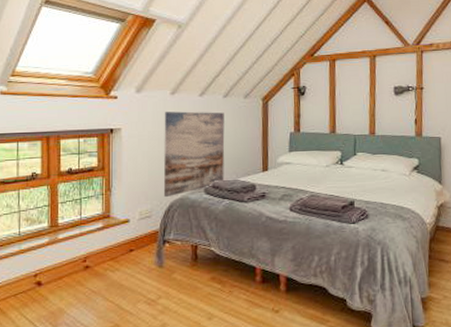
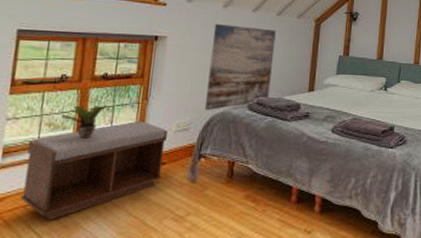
bench: none [11,212,132,308] -> present [20,122,168,221]
potted plant: none [36,199,75,231] -> present [61,105,108,139]

